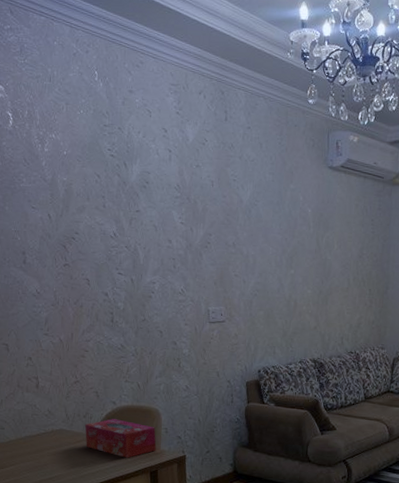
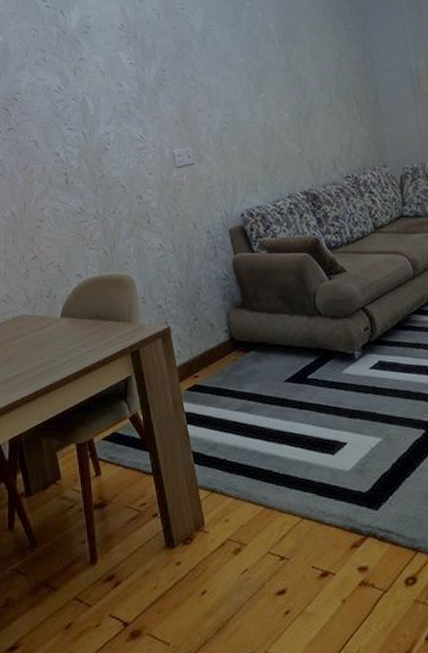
tissue box: present [84,419,157,458] -> none [48,294,135,340]

